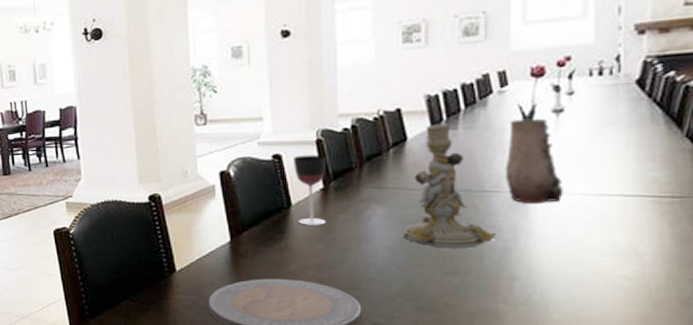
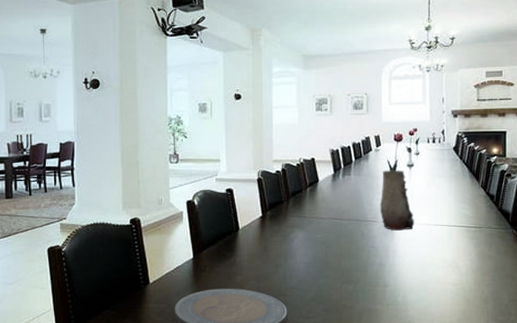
wineglass: present [294,154,327,226] -> none [241,190,265,245]
candlestick: present [402,124,495,248] -> none [315,171,374,263]

